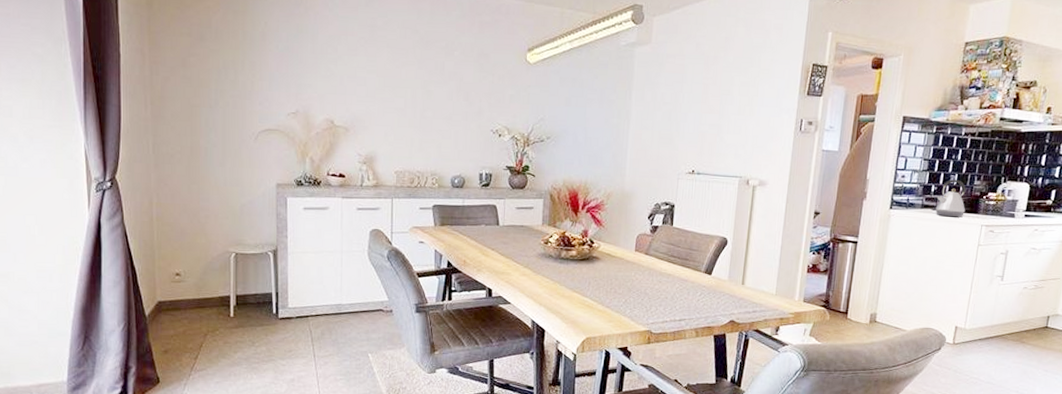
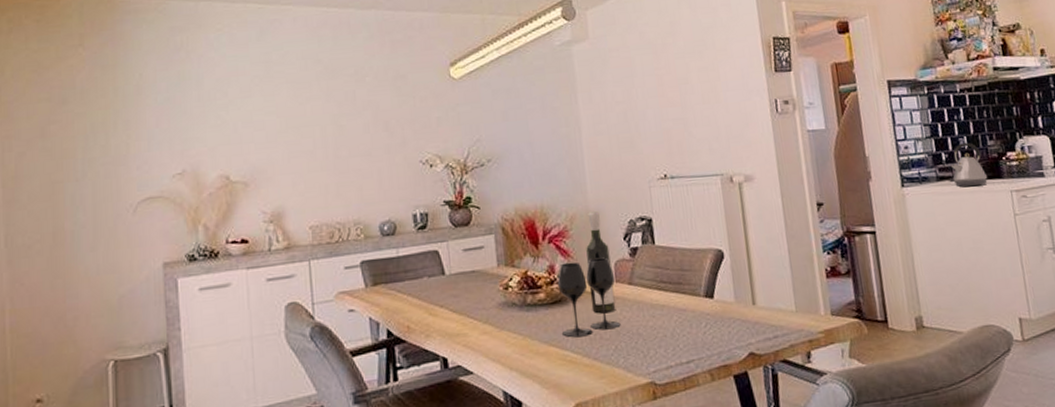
wine glass: none [585,229,636,289] -> present [557,257,621,338]
bottle: none [612,192,635,274] -> present [585,211,616,314]

